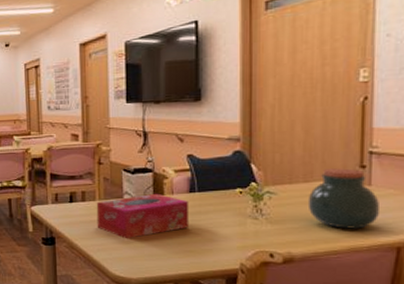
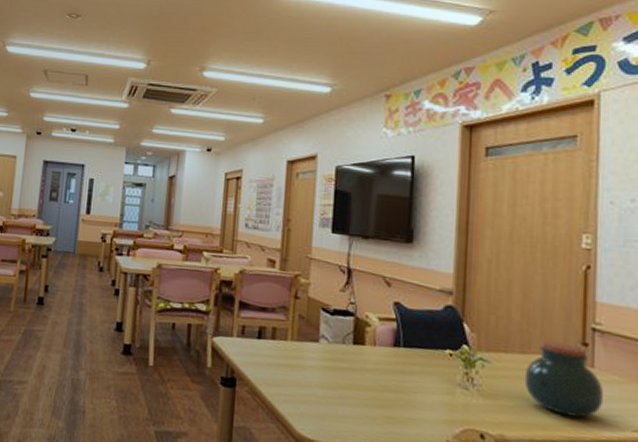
tissue box: present [96,193,190,239] -> none [285,341,393,393]

